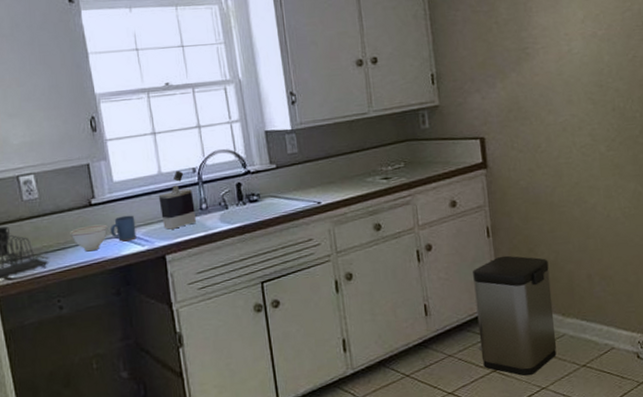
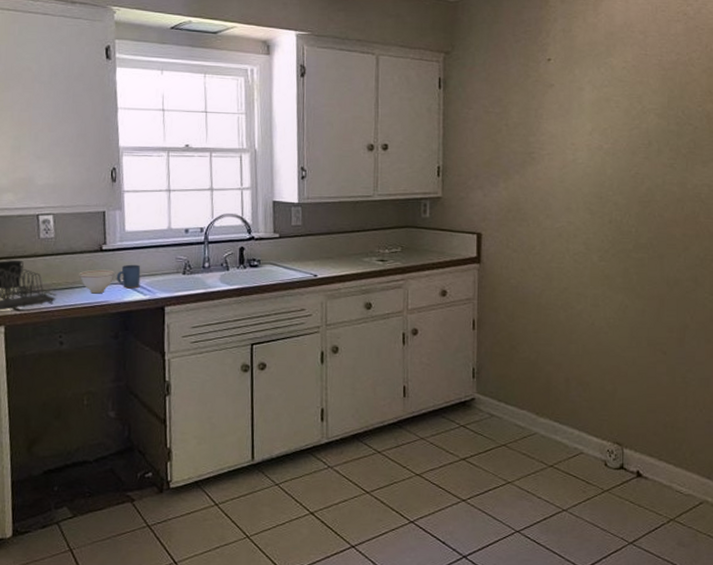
perfume bottle: present [158,170,196,230] -> none [165,228,198,283]
pedal bin: present [473,255,557,376] -> none [450,349,529,468]

